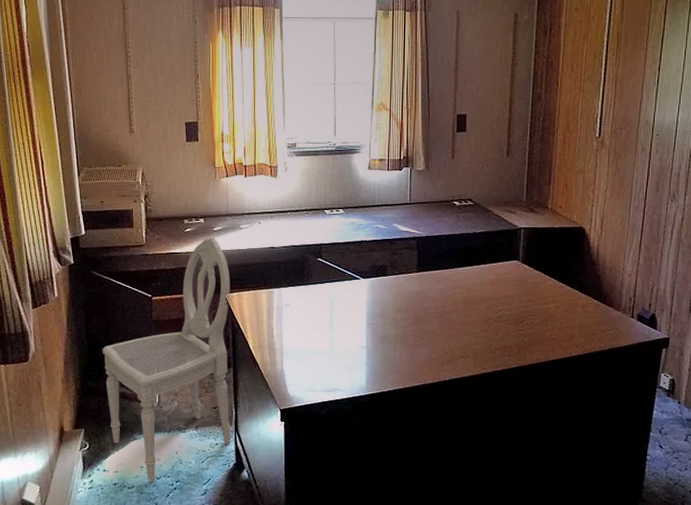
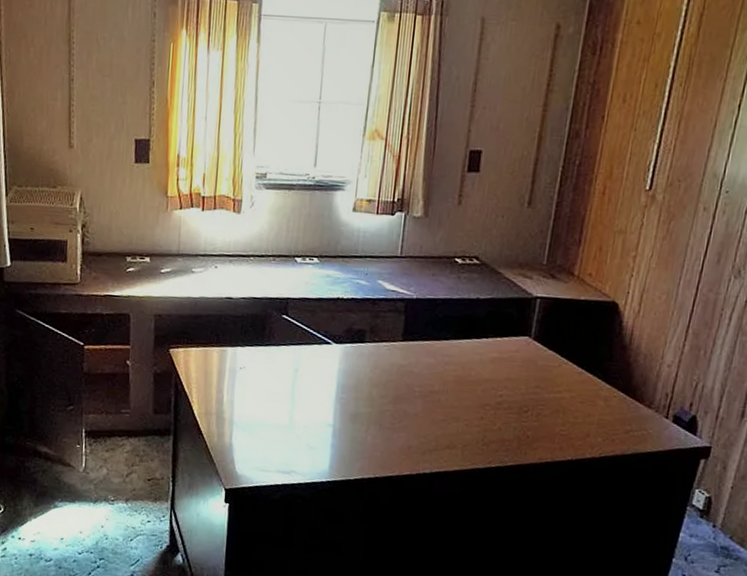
dining chair: present [102,237,231,482] -> none [23,280,177,557]

